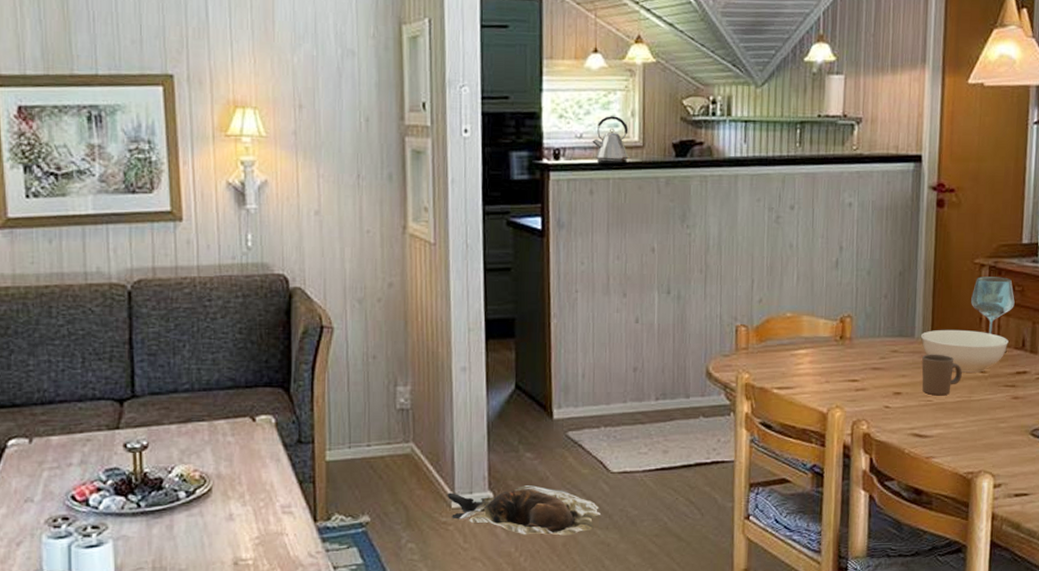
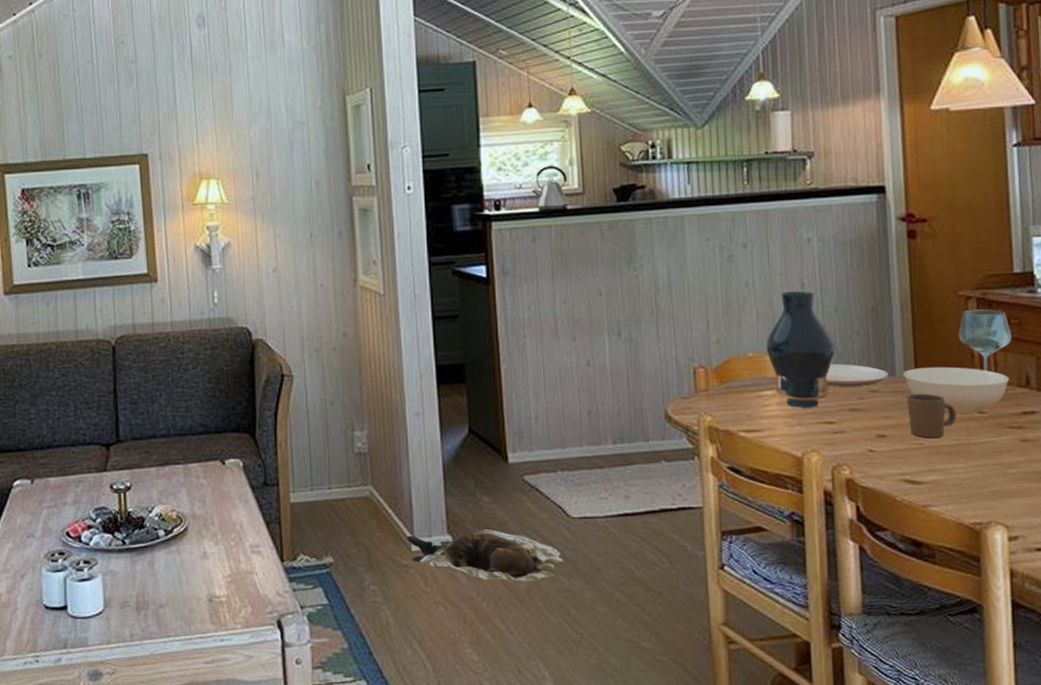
vase: none [803,254,865,366] -> present [765,291,835,408]
plate: none [854,325,909,346] -> present [826,363,889,386]

